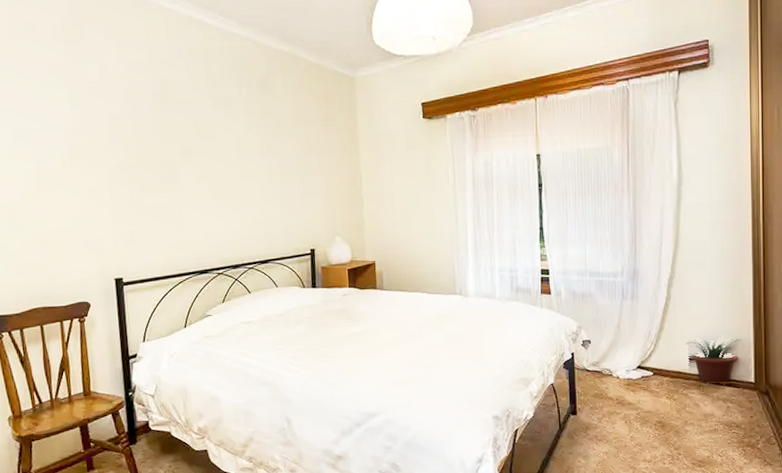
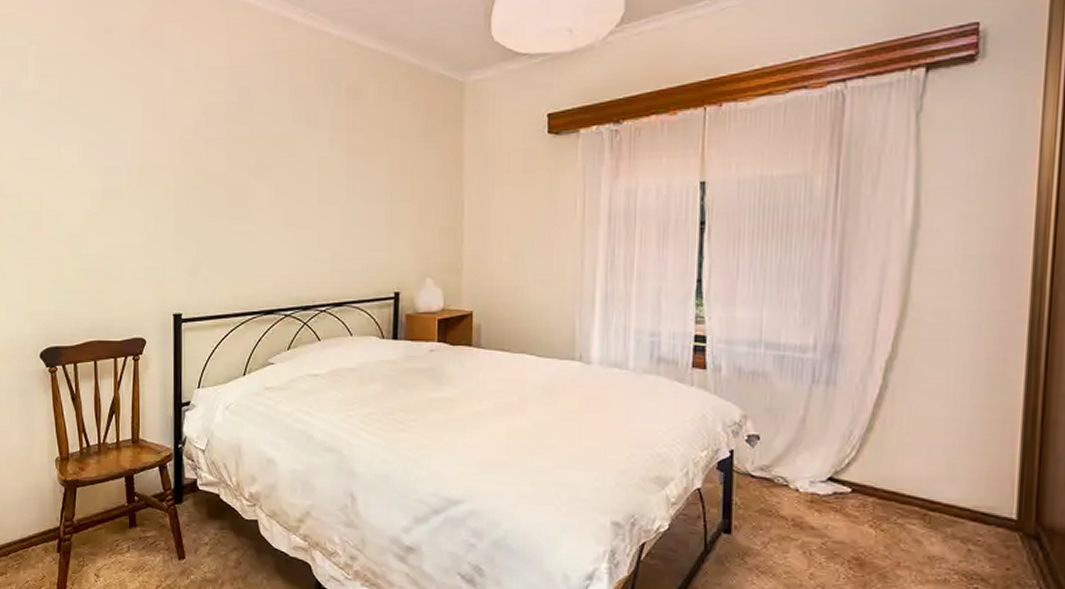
potted plant: present [686,338,743,384] -> none [907,448,1002,516]

